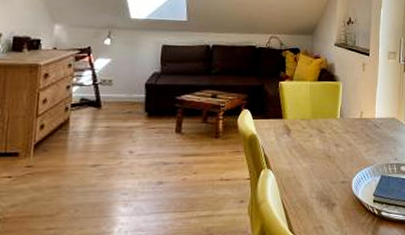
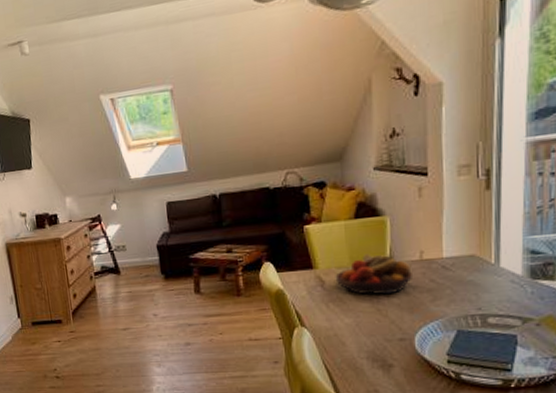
fruit bowl: none [299,110,355,144] -> present [335,253,414,295]

